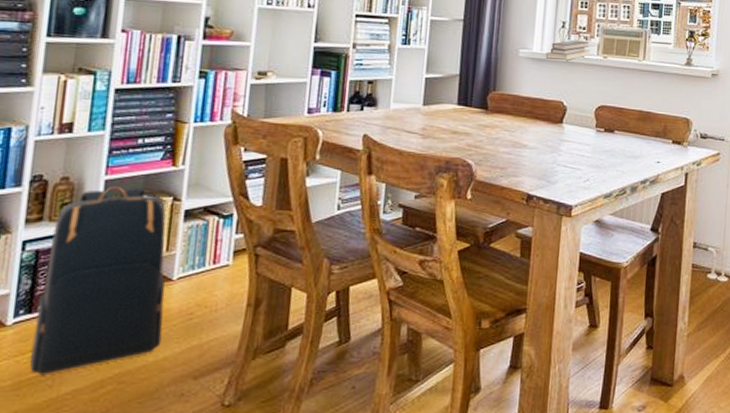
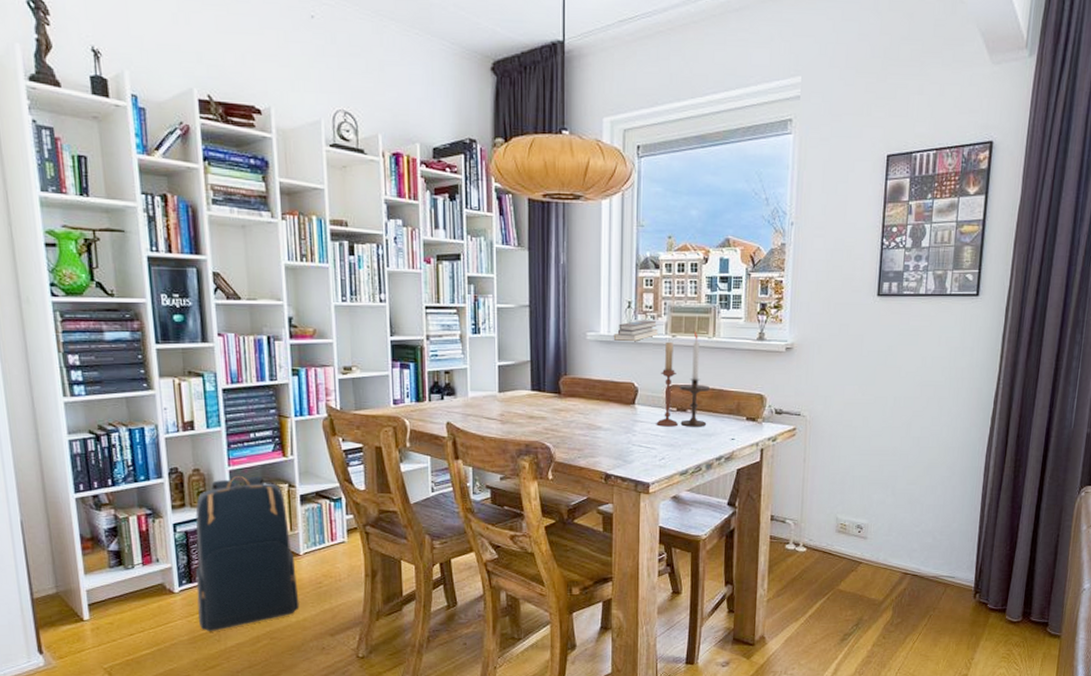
candlestick: none [582,61,606,148] -> present [656,340,678,427]
candlestick: none [607,53,638,150] -> present [680,330,710,428]

